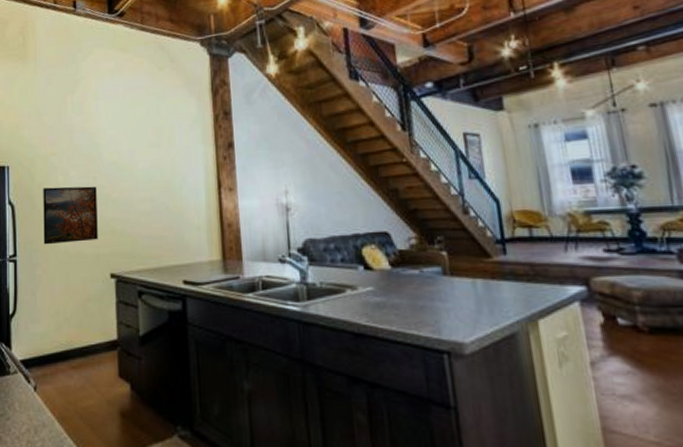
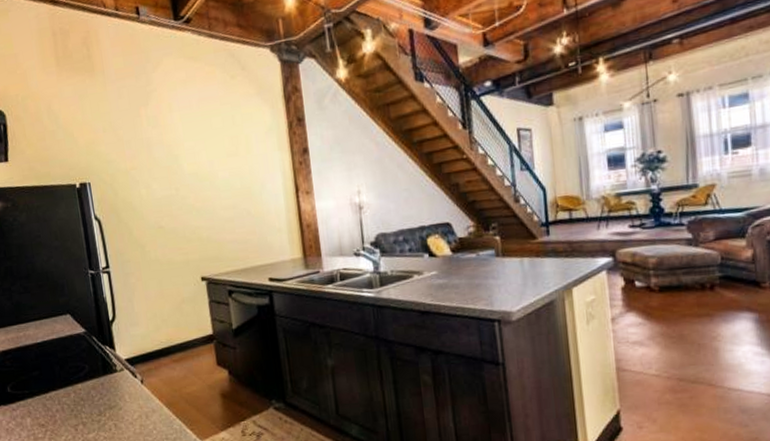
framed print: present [43,186,98,245] -> none [127,197,186,256]

